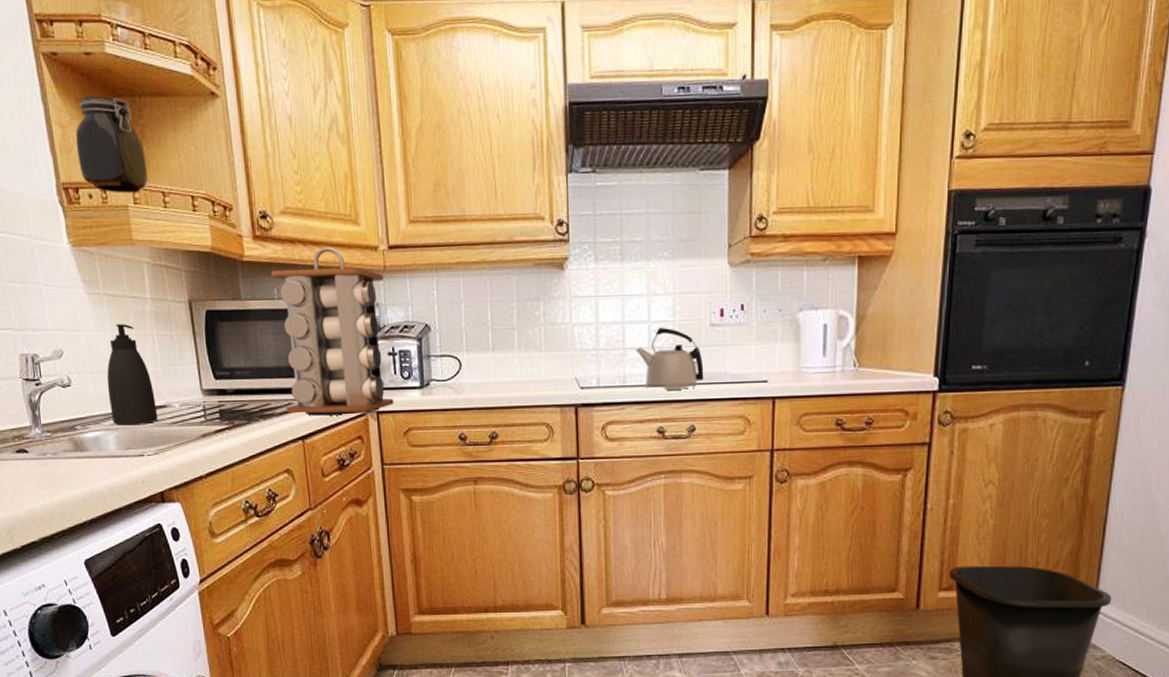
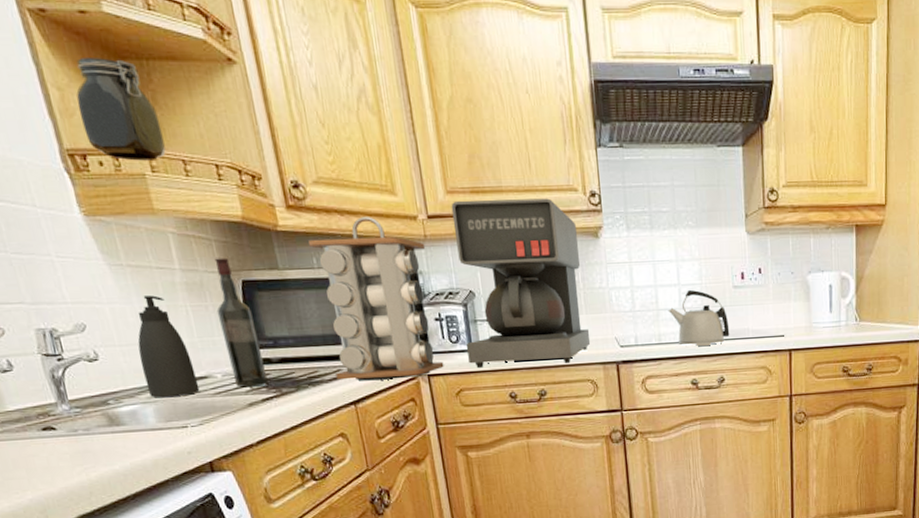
wine bottle: none [180,287,222,418] -> present [214,257,268,388]
coffee maker: none [412,227,549,407] -> present [451,198,591,369]

